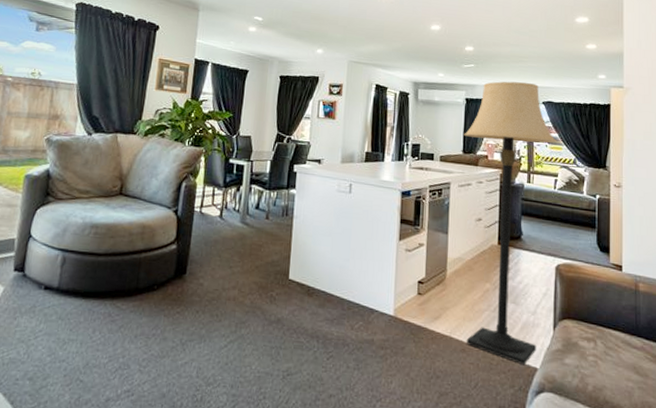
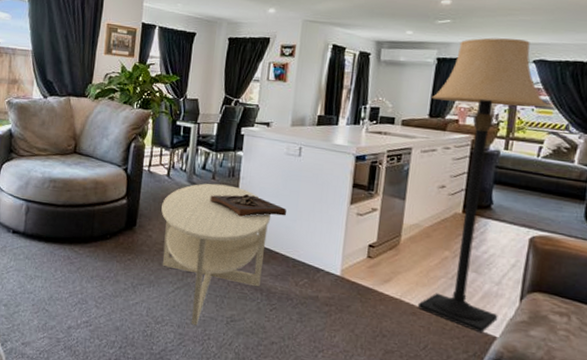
coffee table: none [213,223,324,383] -> present [161,183,270,326]
wooden tray: none [263,233,340,258] -> present [210,193,287,217]

